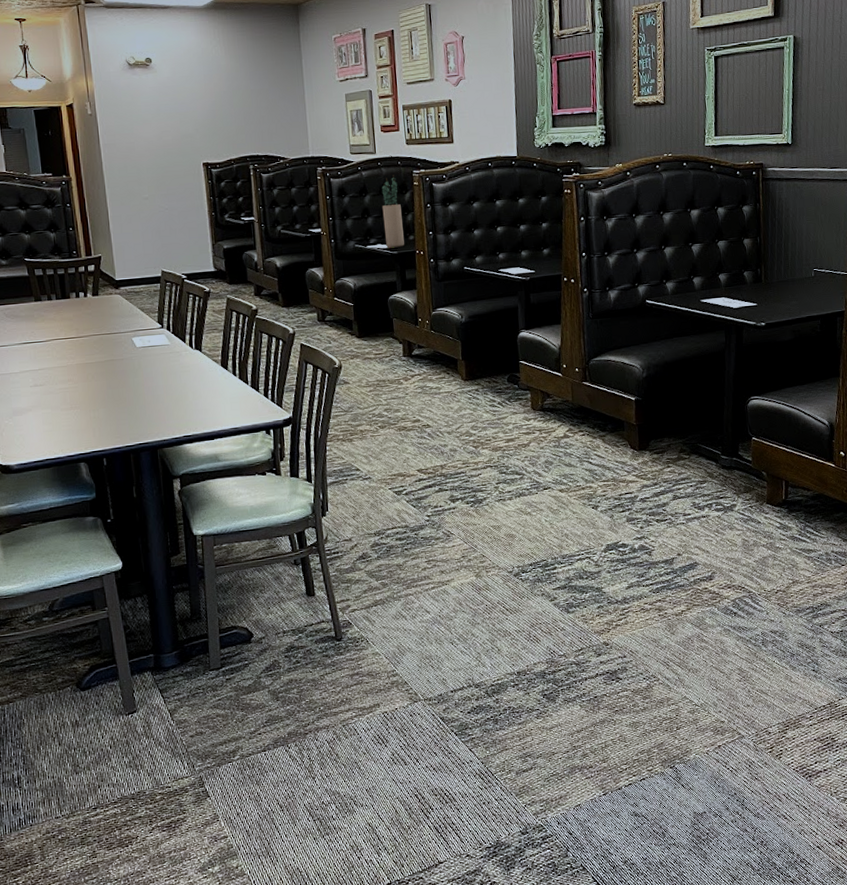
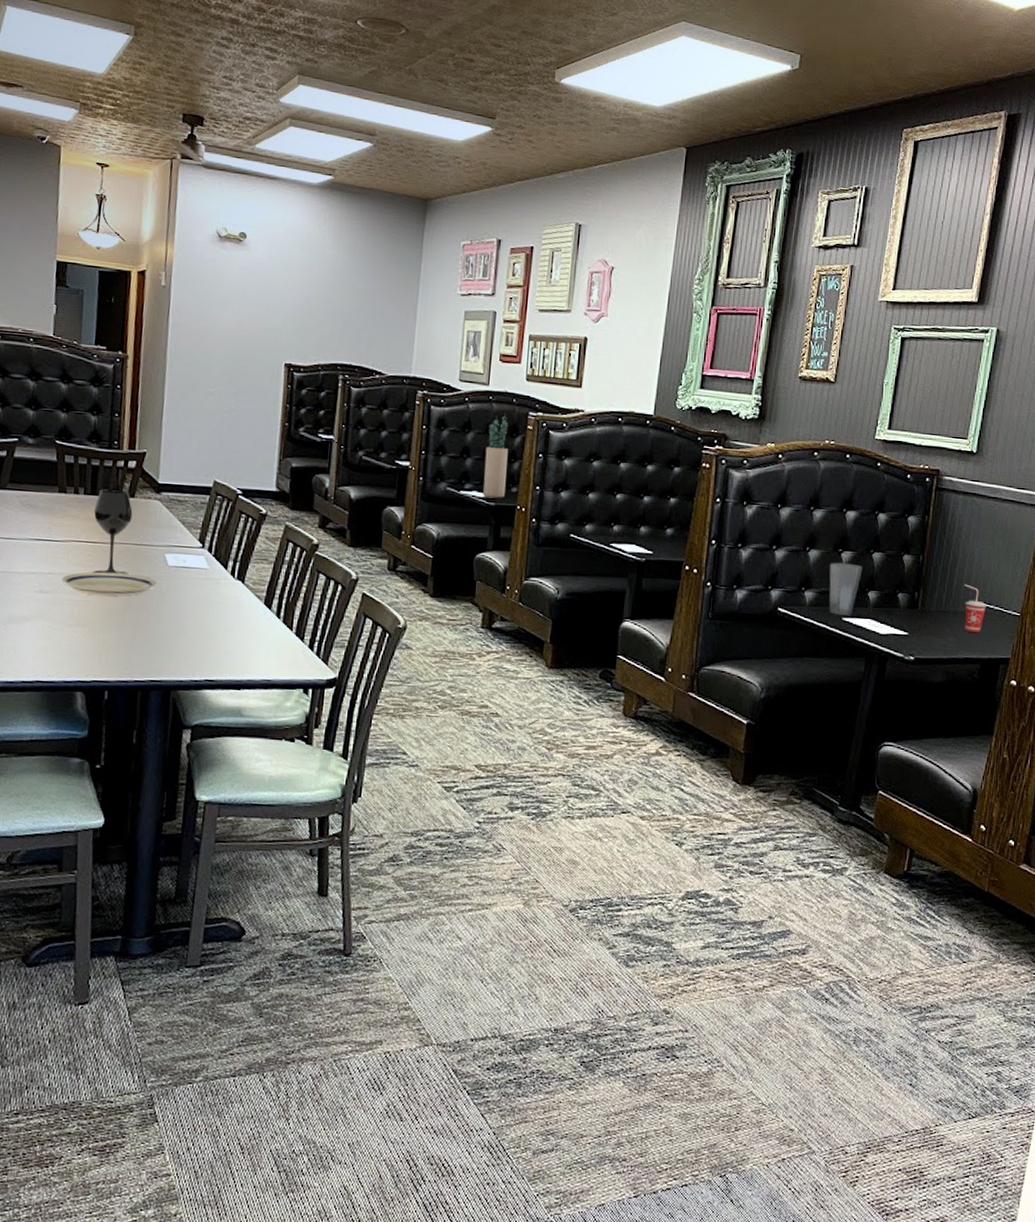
plate: none [50,358,130,382] -> present [61,571,157,597]
wineglass: none [67,291,106,364] -> present [92,489,133,575]
cup: none [683,253,712,299] -> present [828,562,863,617]
beverage cup: none [798,255,819,295] -> present [964,584,987,634]

